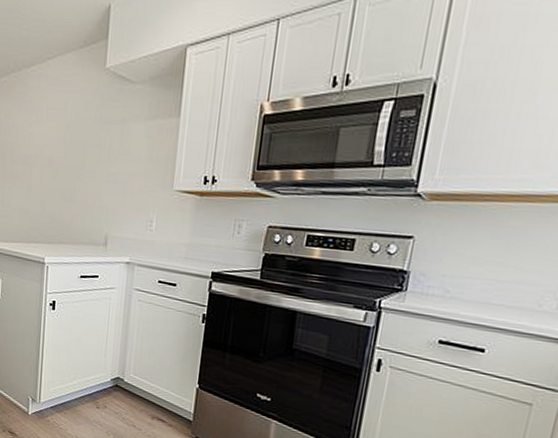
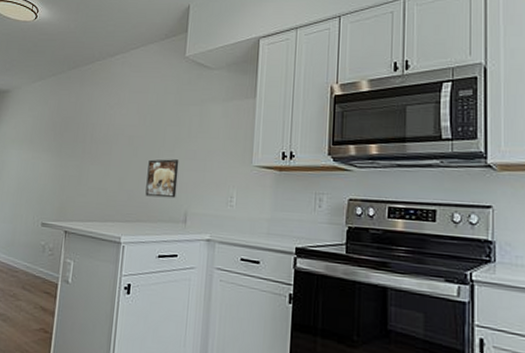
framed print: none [67,181,100,222] -> present [145,159,179,198]

